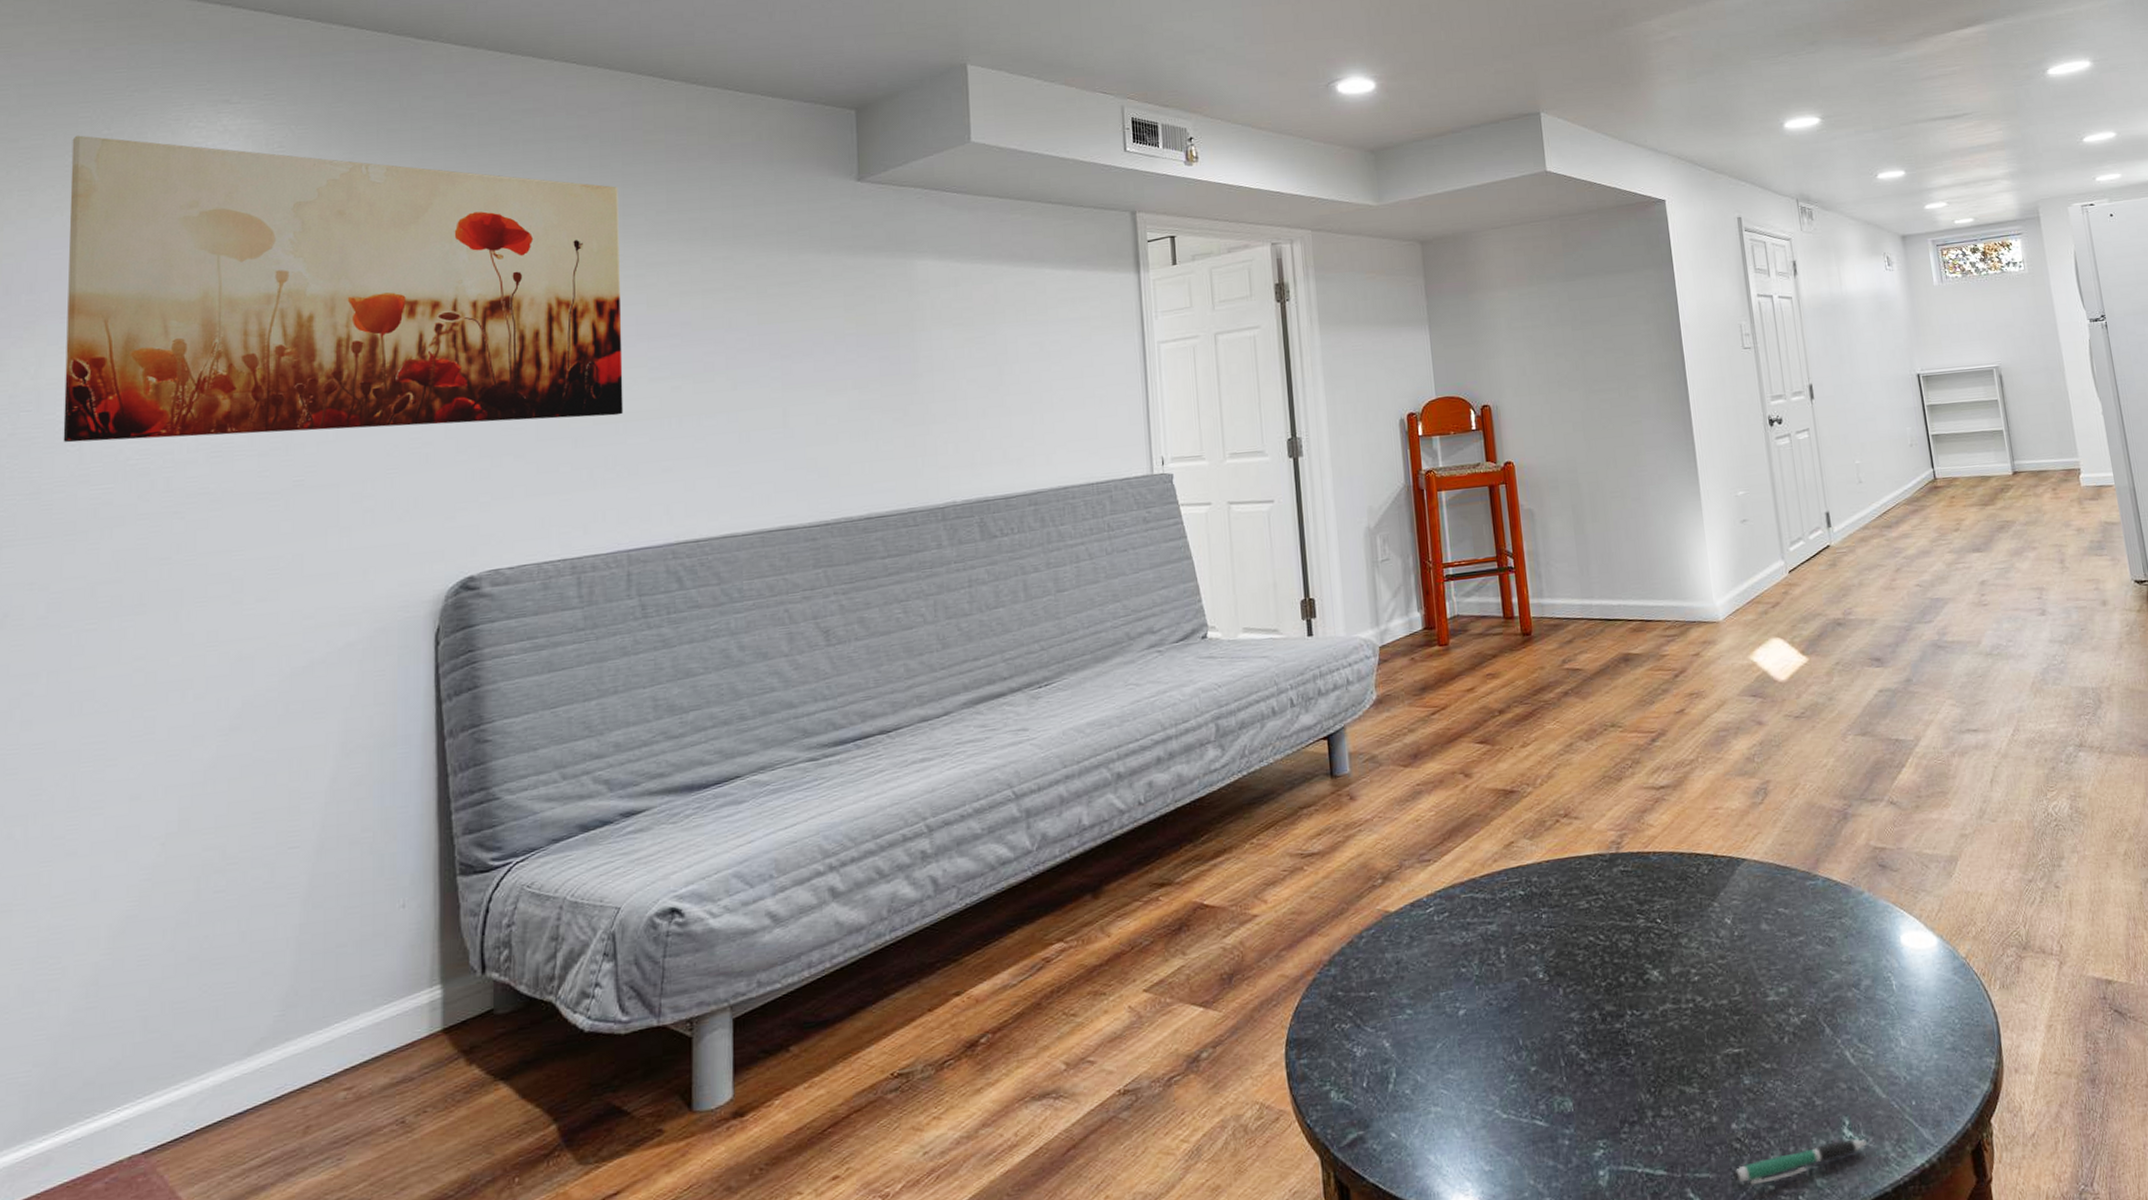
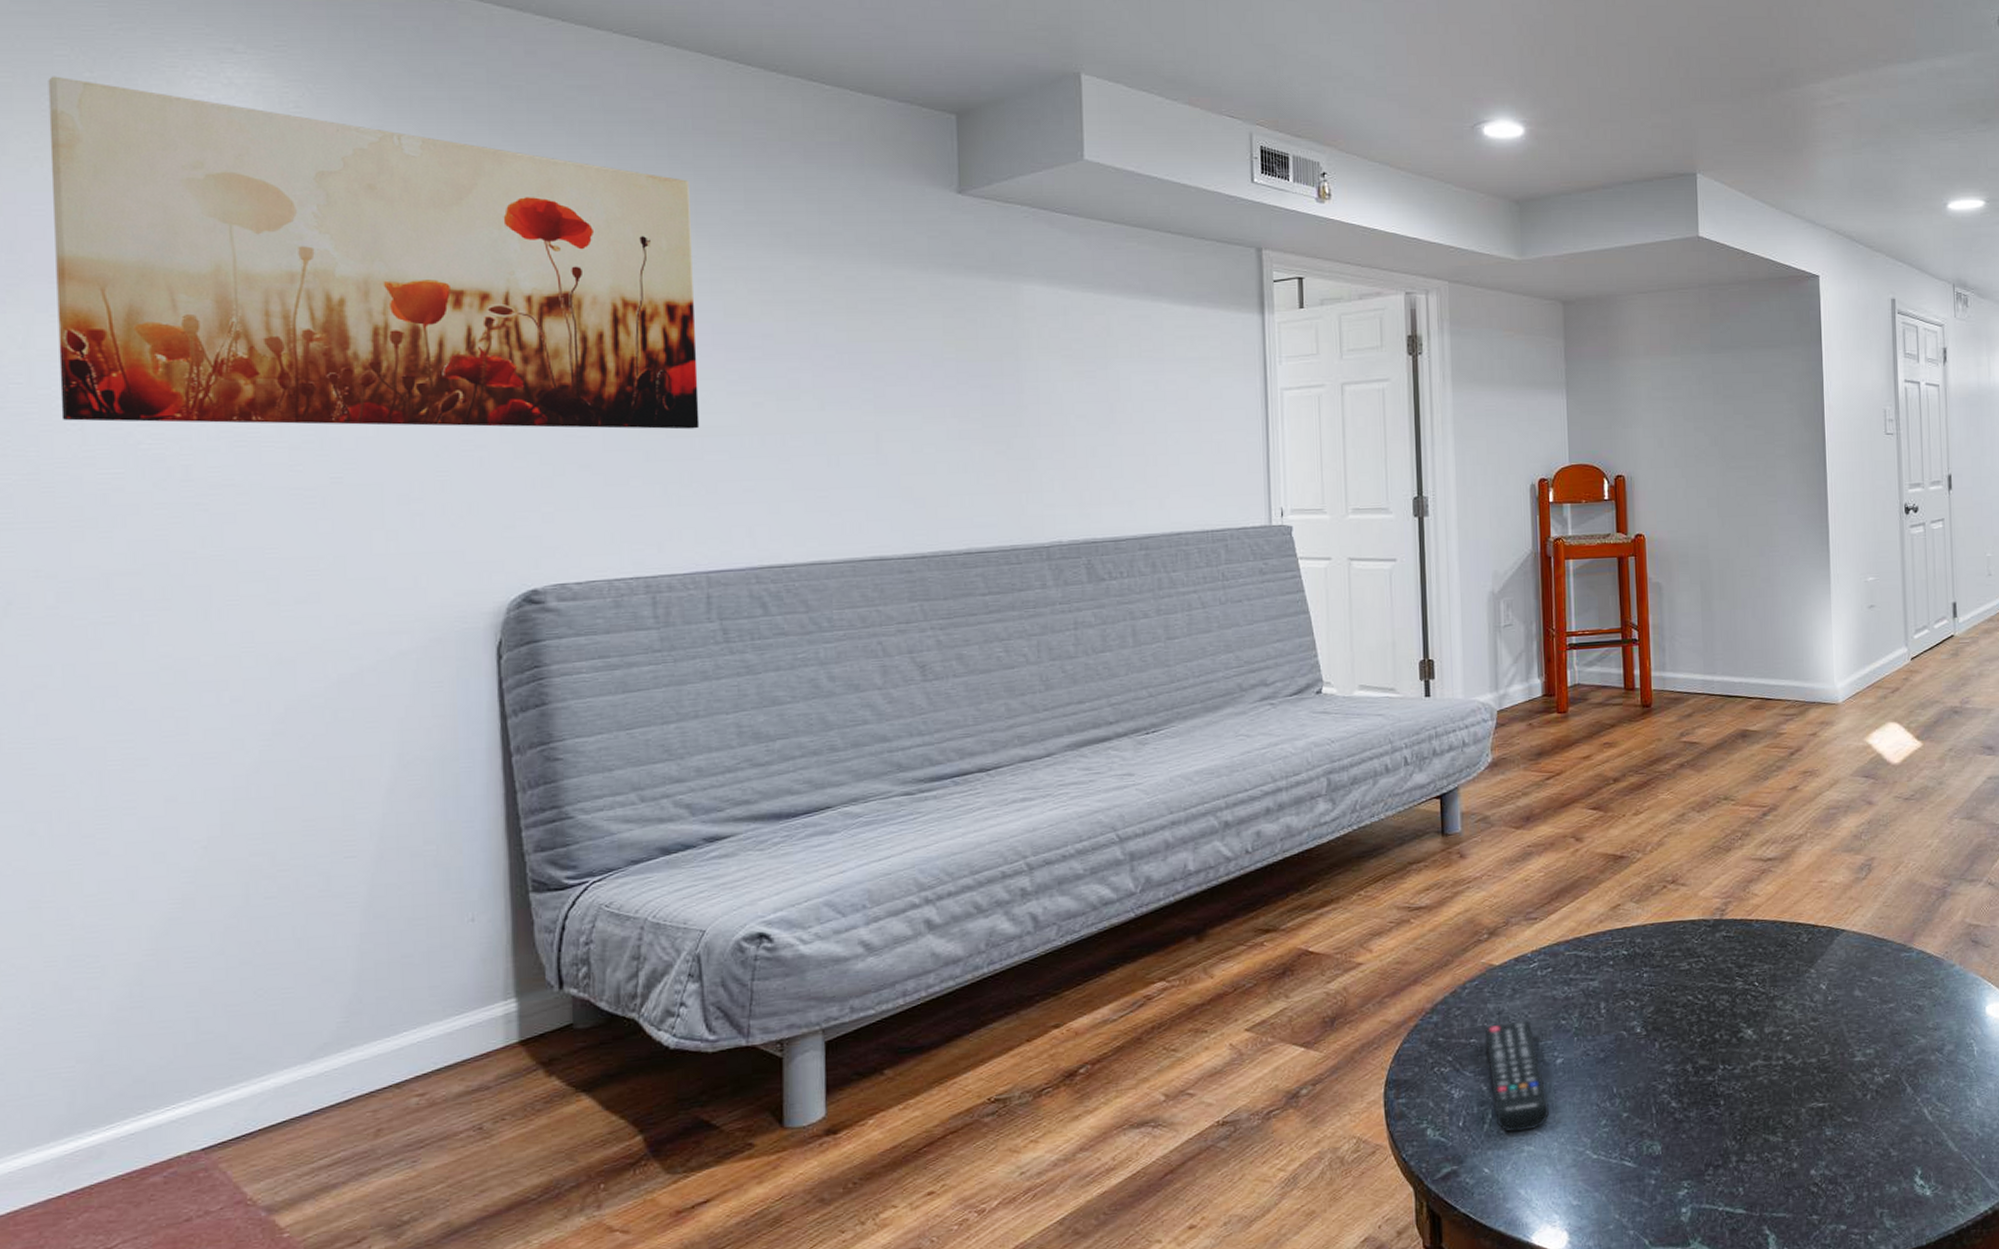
remote control: none [1383,969,1456,1092] -> present [1484,1020,1550,1133]
pen: present [1732,1139,1867,1186] -> none [1807,1186,1936,1225]

